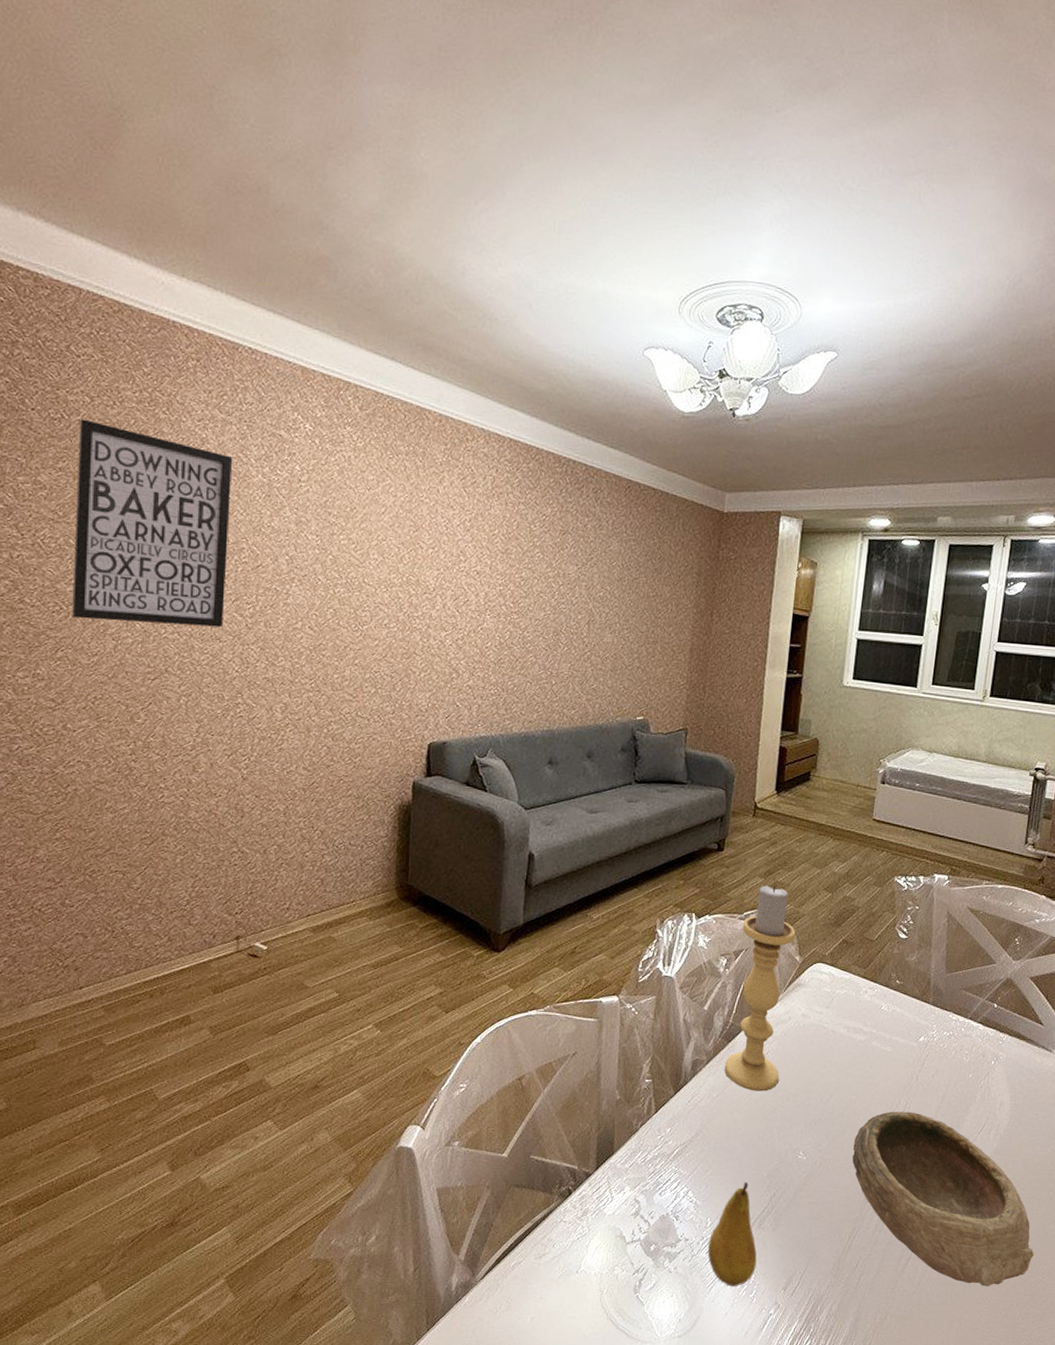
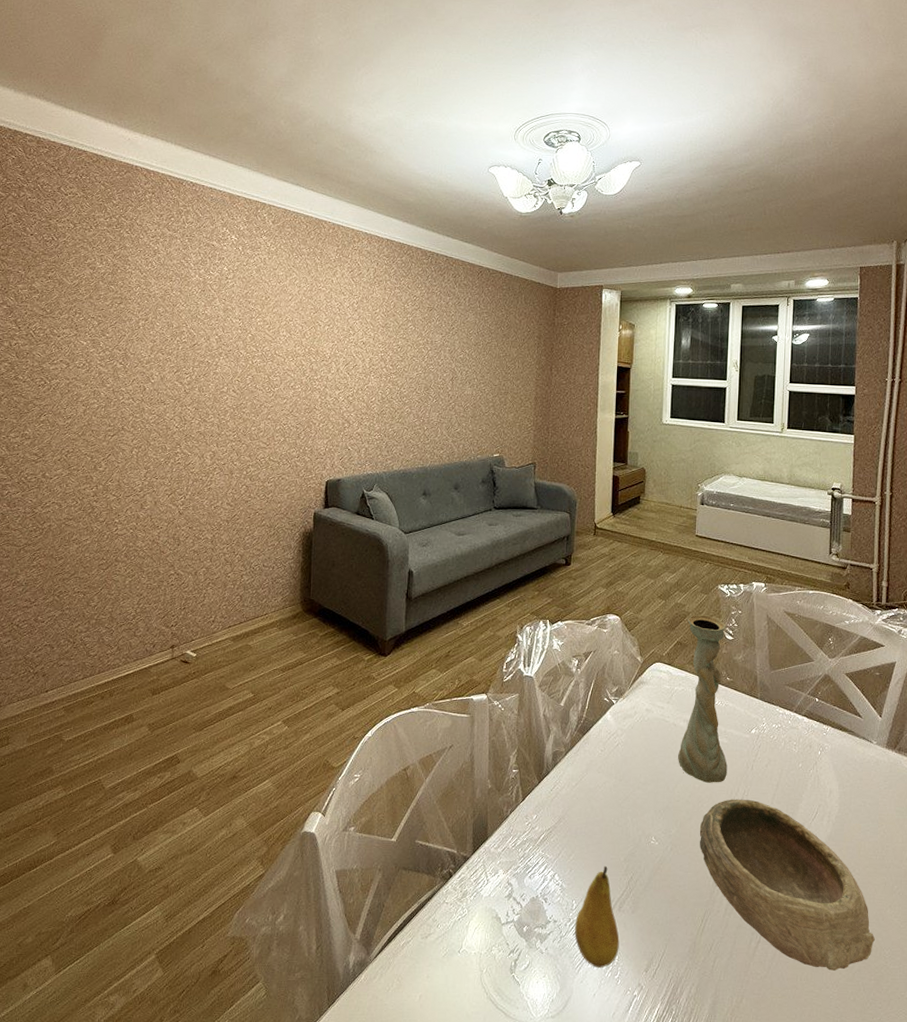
wall art: present [72,419,233,628] -> none [53,240,177,393]
candle holder: present [724,885,796,1091] -> none [581,594,636,780]
vase: none [834,909,901,1094] -> present [678,614,727,783]

